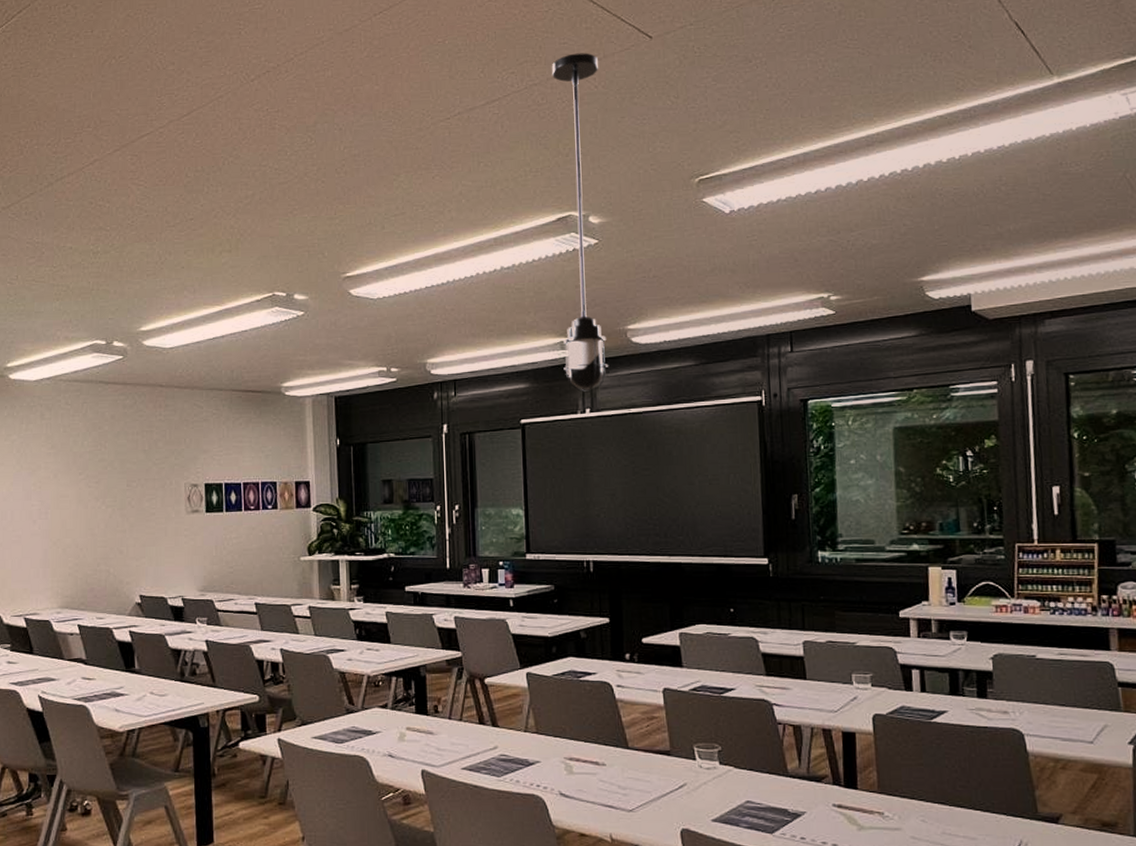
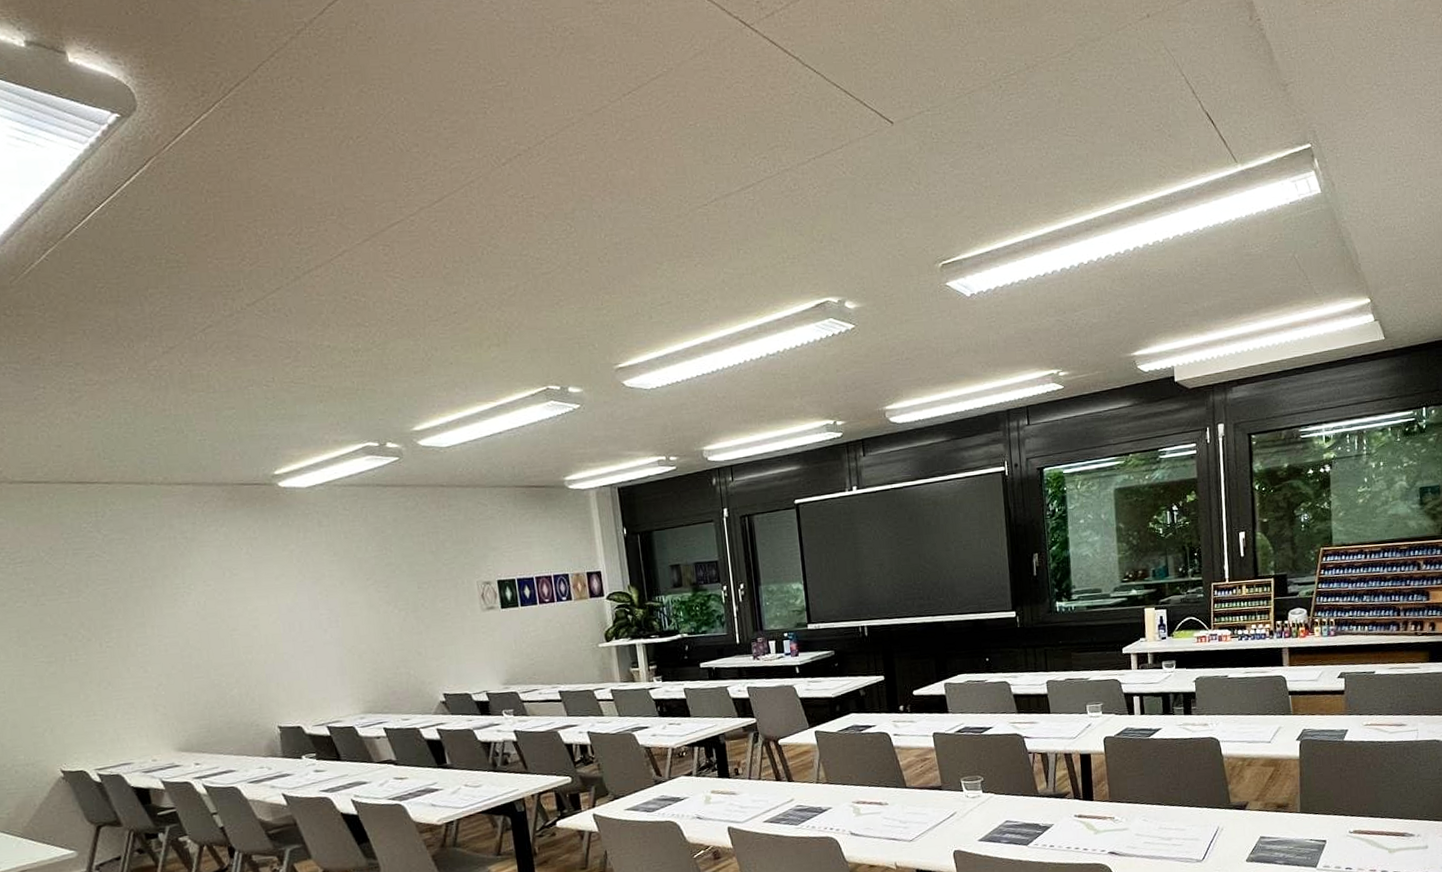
light fixture: present [551,53,609,393] -> none [801,138,871,472]

